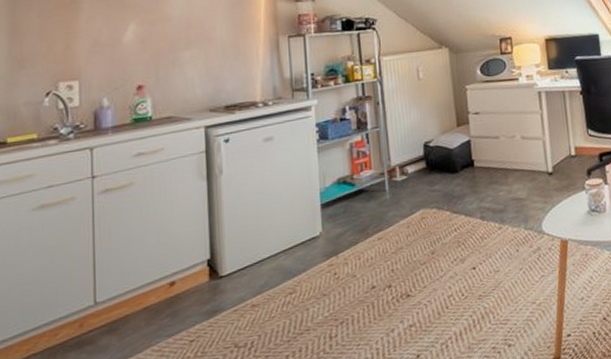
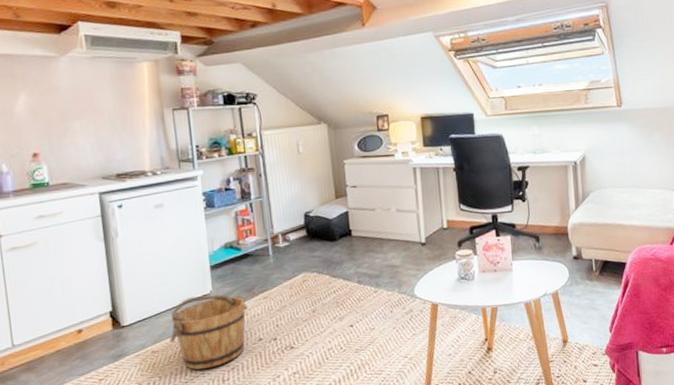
bucket: none [272,236,360,326] -> present [169,294,248,370]

